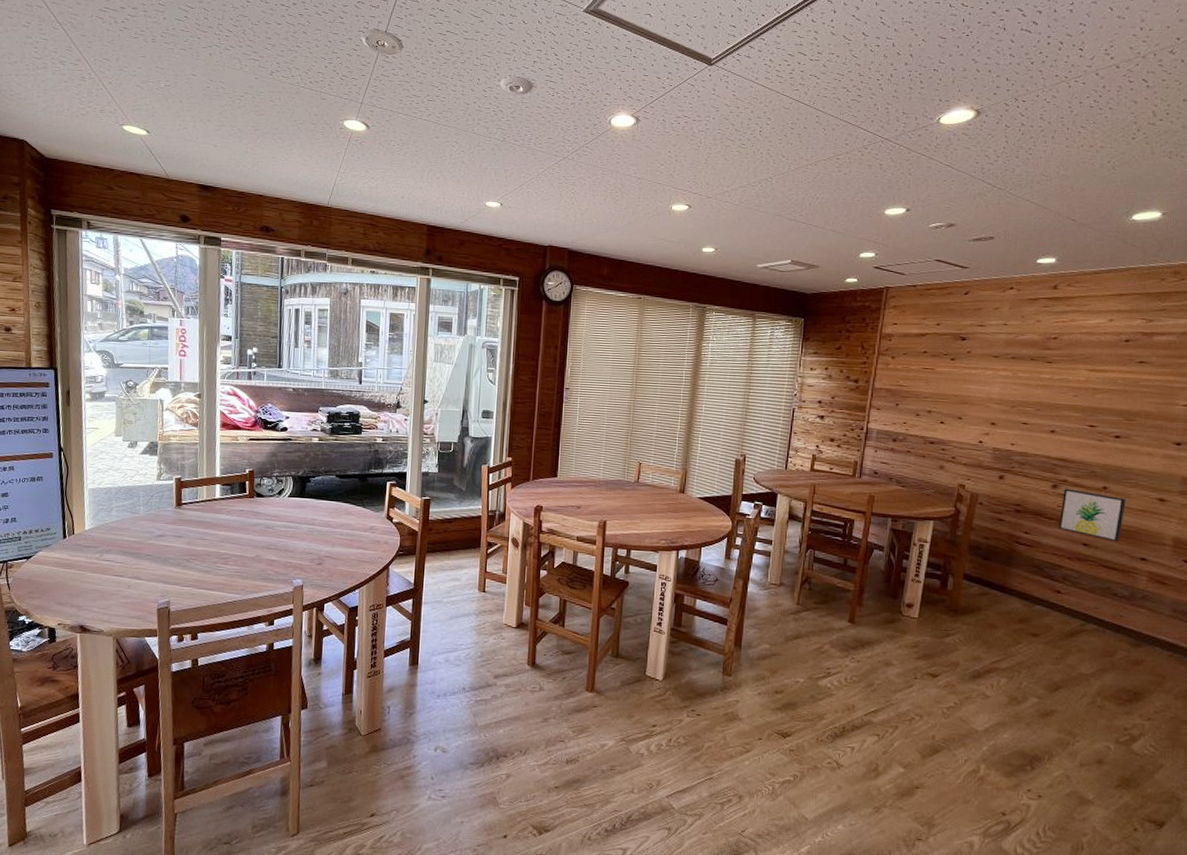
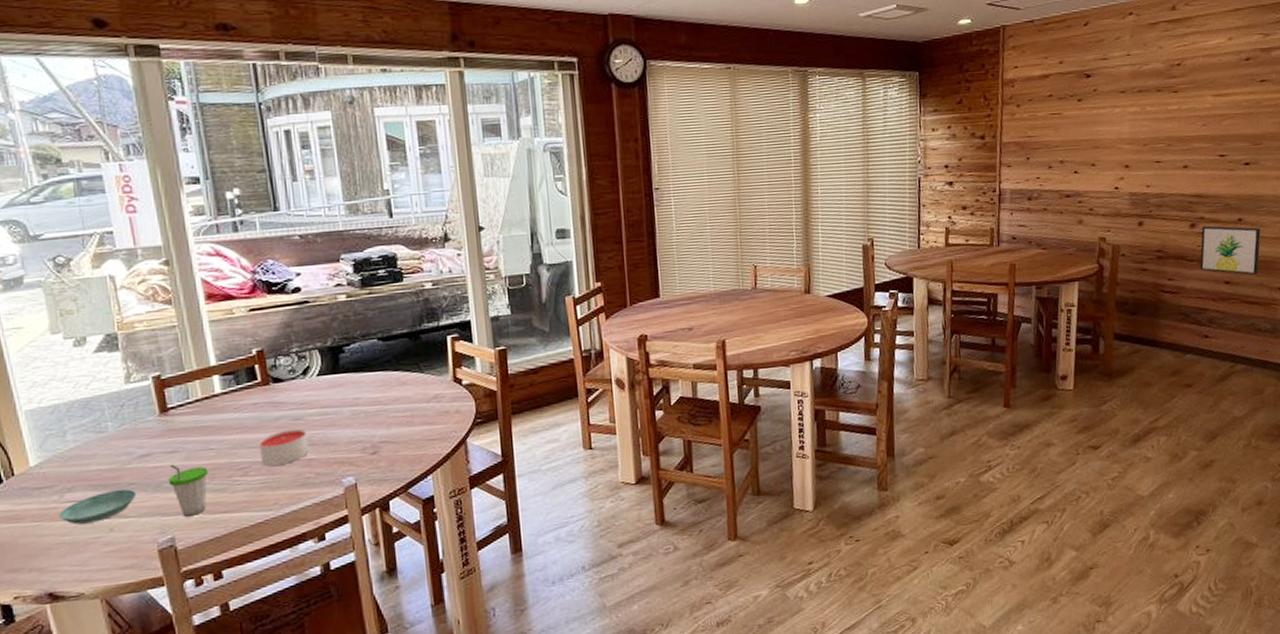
saucer: none [97,557,150,579] -> present [59,488,137,525]
cup: none [173,545,201,588] -> present [168,464,209,517]
candle: none [238,534,274,561] -> present [258,428,309,466]

